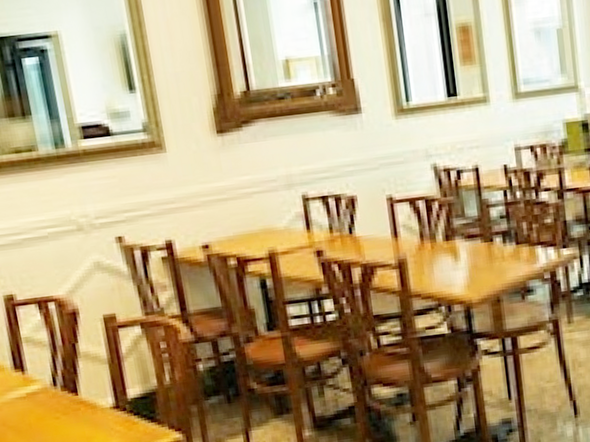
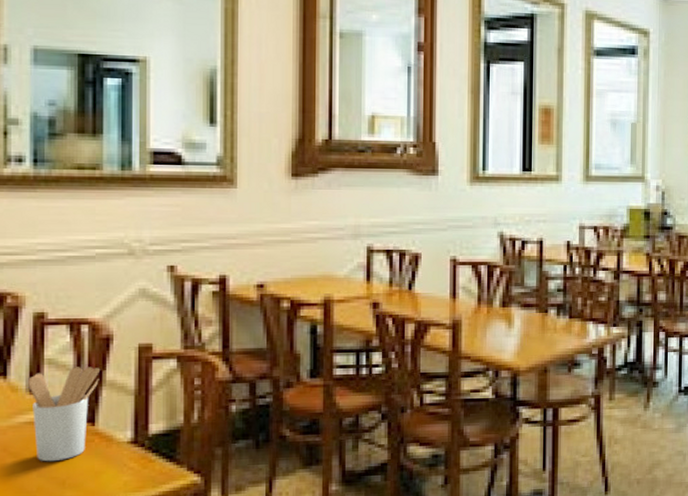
utensil holder: none [10,341,74,432] -> present [27,366,99,462]

